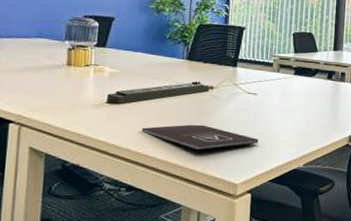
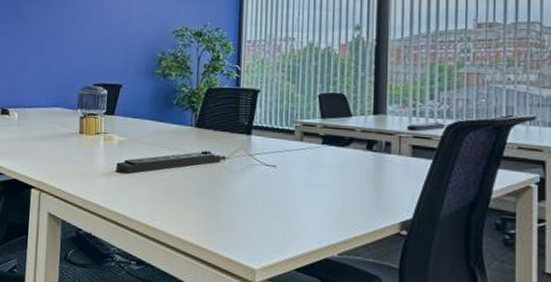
book: present [141,124,259,151] -> none [150,197,280,228]

